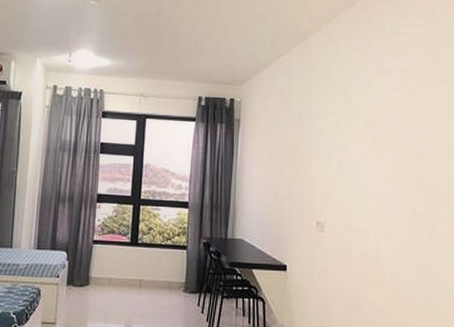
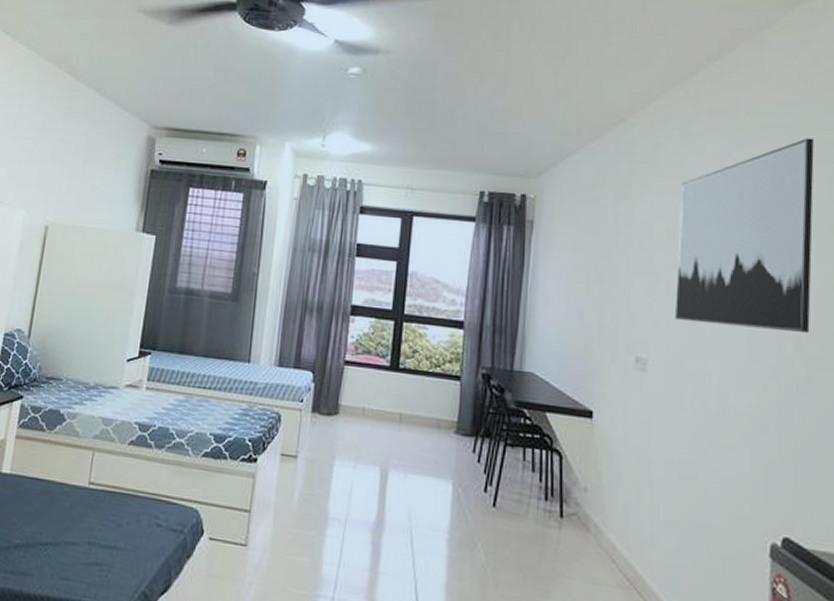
wall art: none [344,52,436,195] -> present [675,138,814,333]

